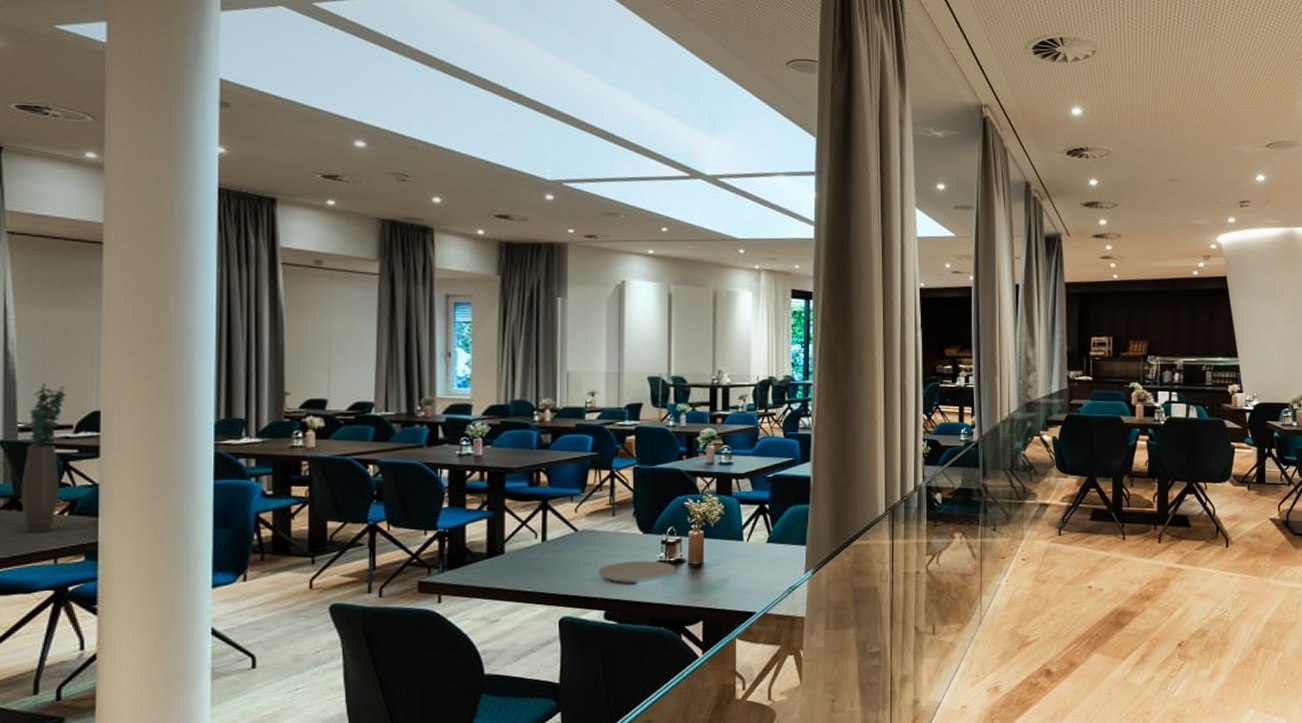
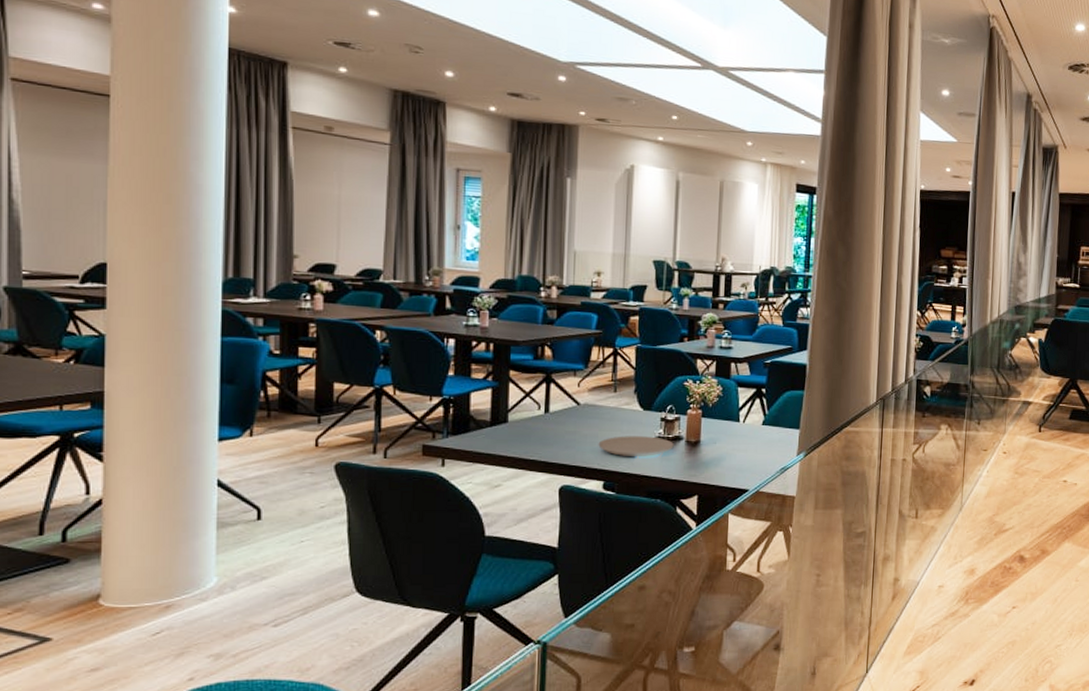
vase: present [21,383,66,533] -> none [26,232,72,380]

